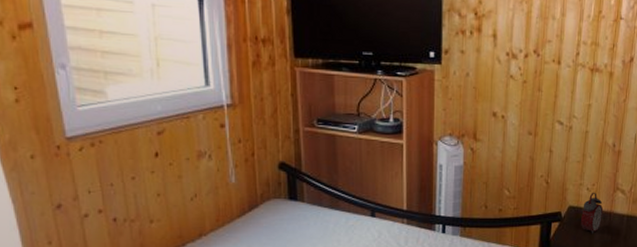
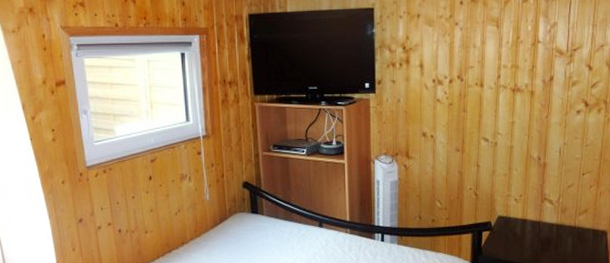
alarm clock: present [581,192,604,234] -> none [511,202,532,242]

